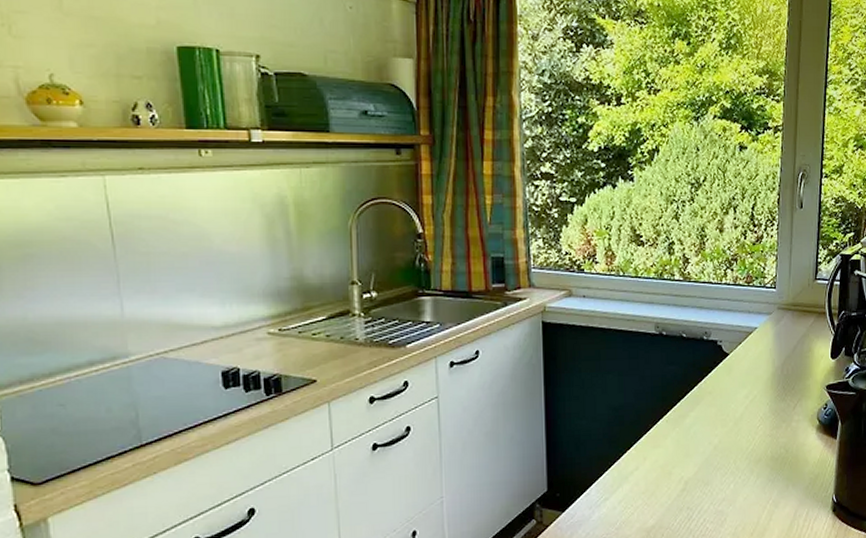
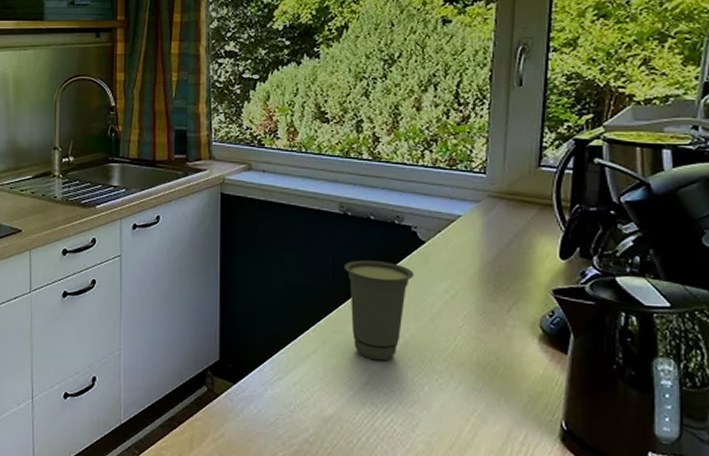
cup: none [660,375,721,468] -> present [343,259,415,361]

